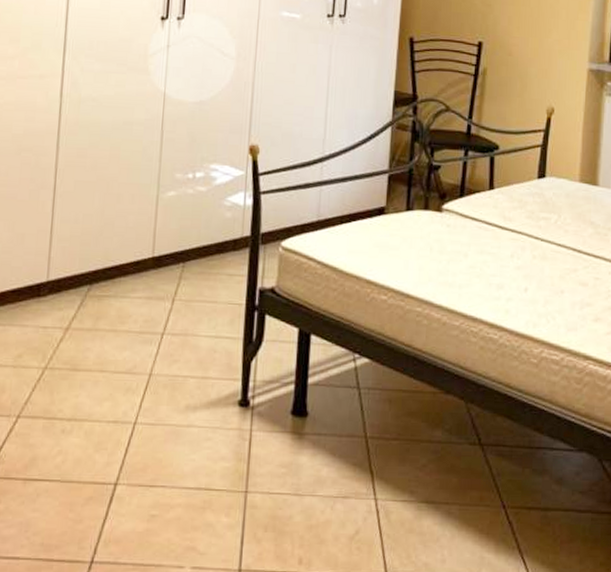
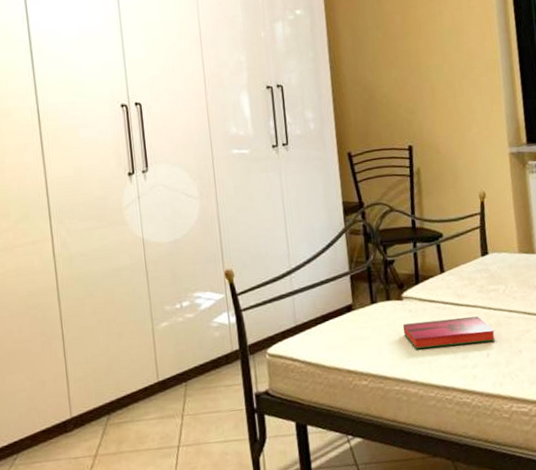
hardback book: none [436,238,538,275] -> present [402,316,496,349]

